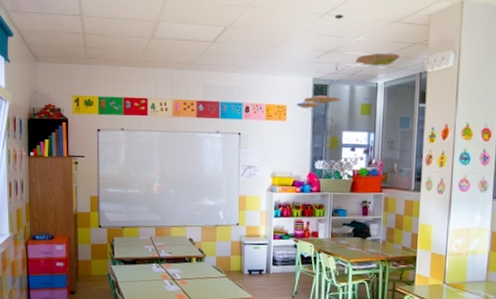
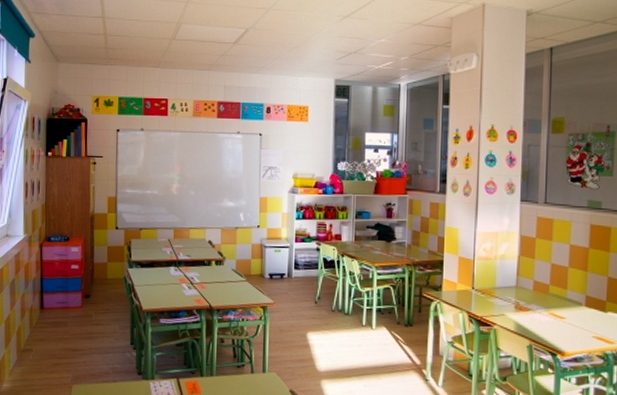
ceiling mobile: present [296,14,400,128] -> none [318,17,422,129]

